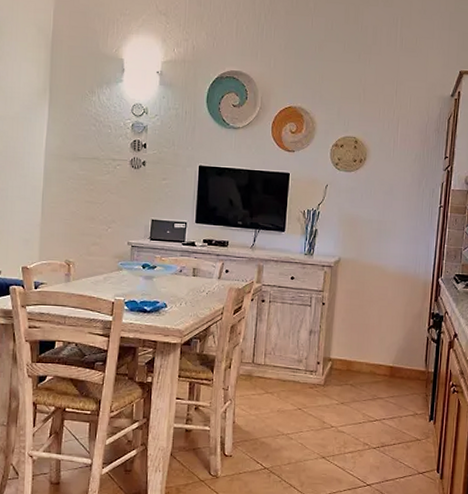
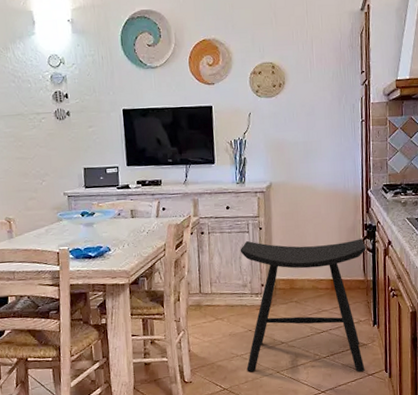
stool: none [291,314,431,469] -> present [240,239,366,373]

